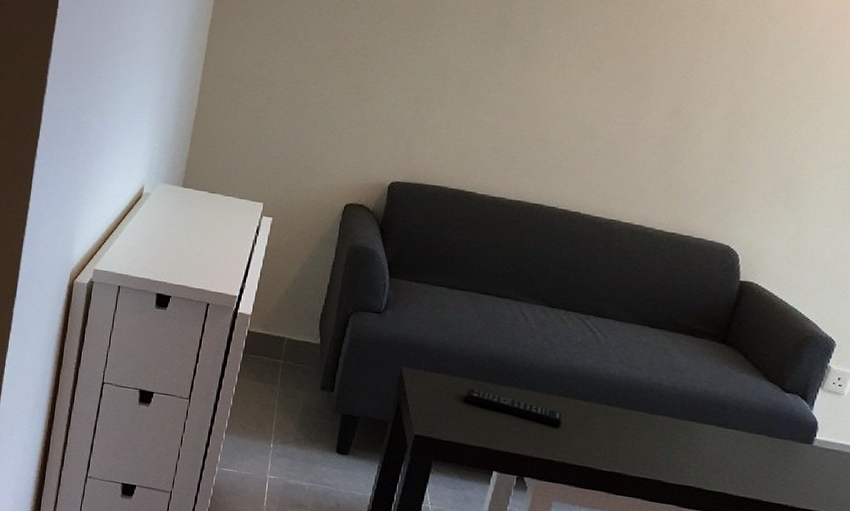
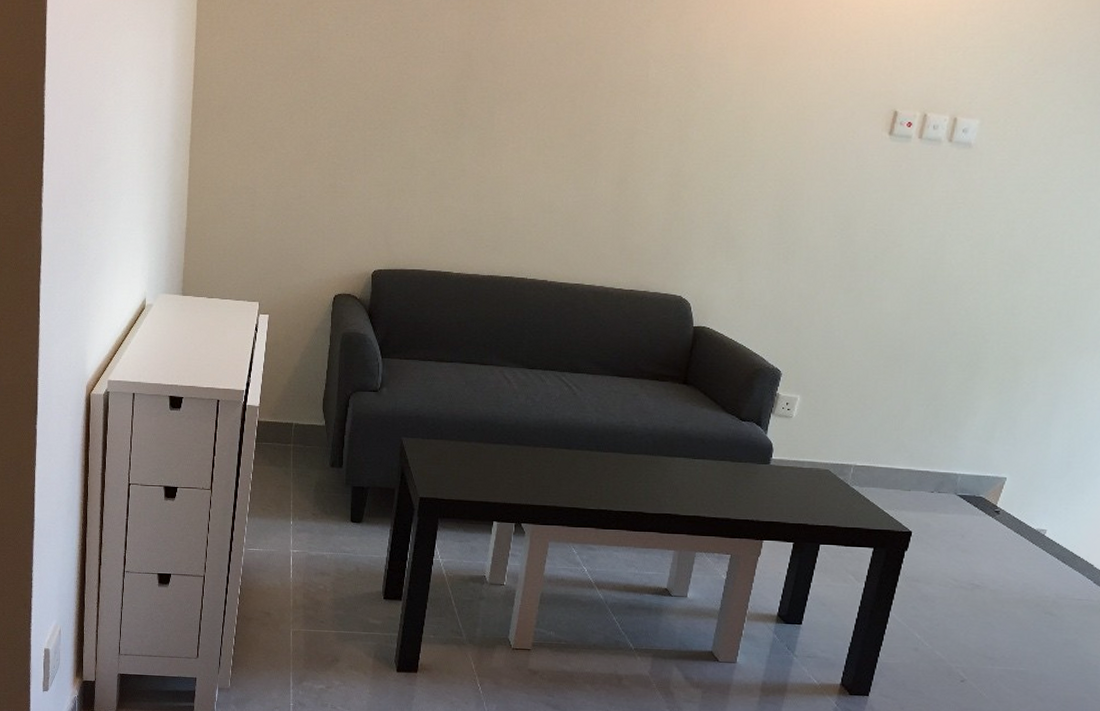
remote control: present [464,388,563,427] -> none [461,449,550,475]

